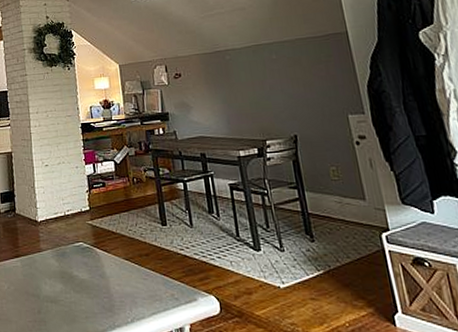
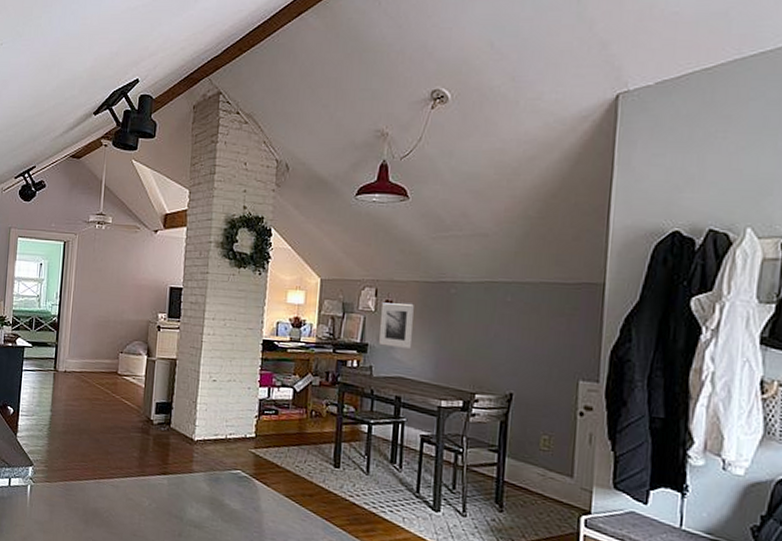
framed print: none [173,74,205,112] -> present [379,302,414,349]

